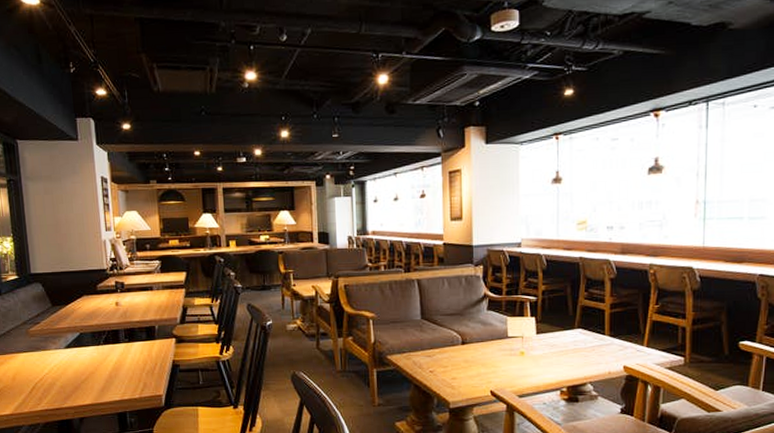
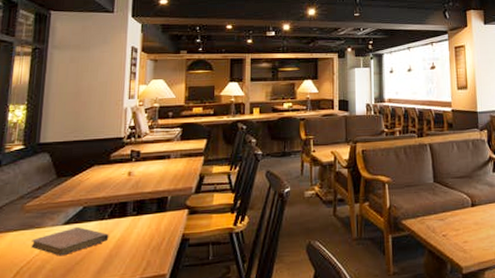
notebook: none [40,351,107,376] -> present [31,227,109,256]

